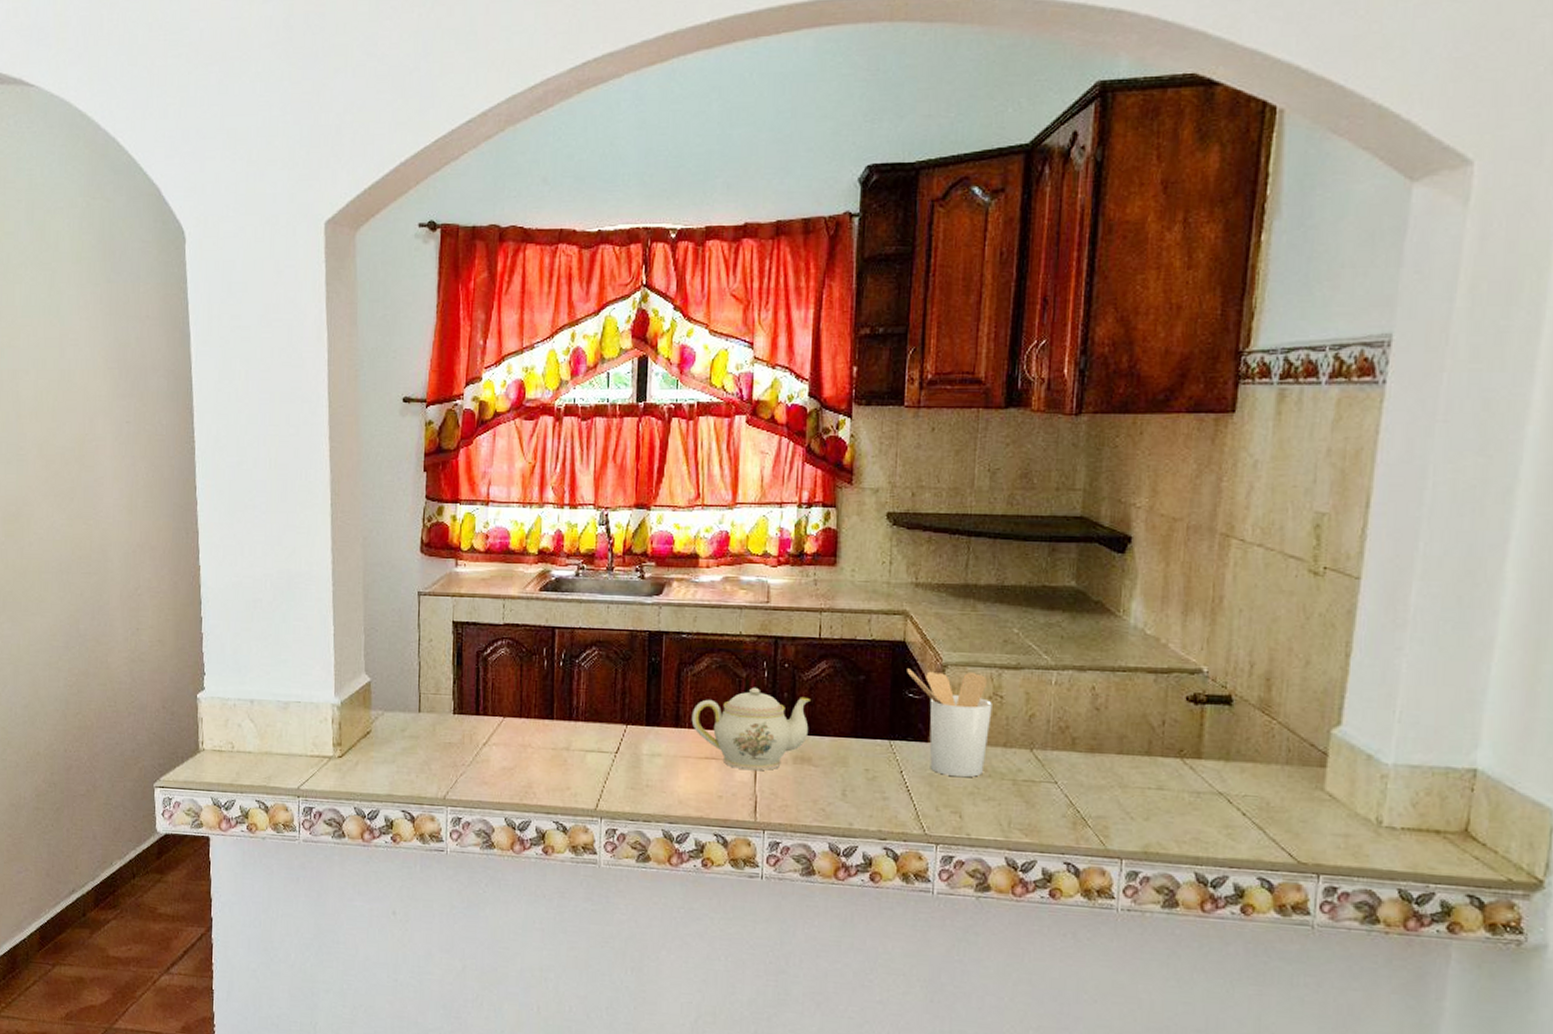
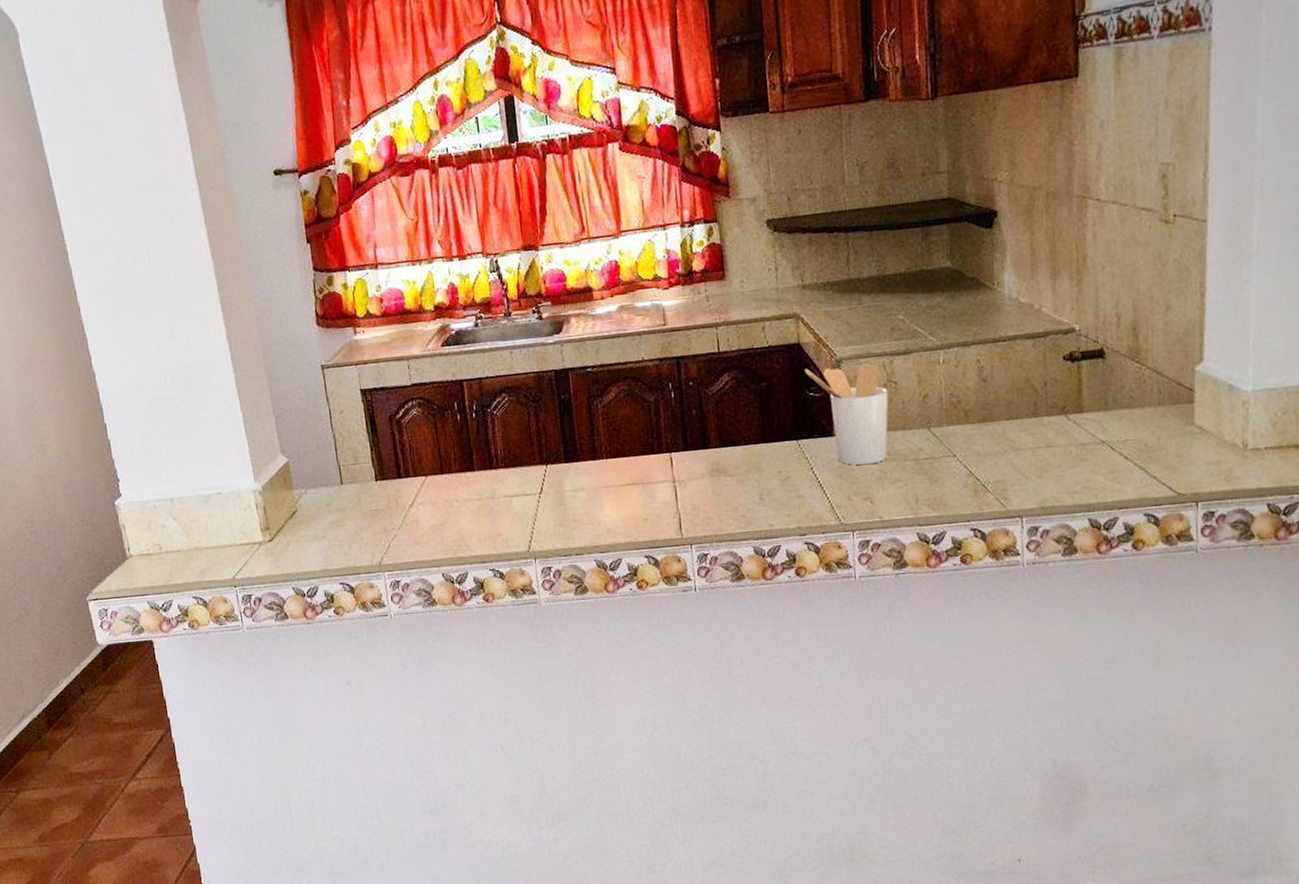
teapot: present [691,687,810,771] -> none [607,409,721,490]

